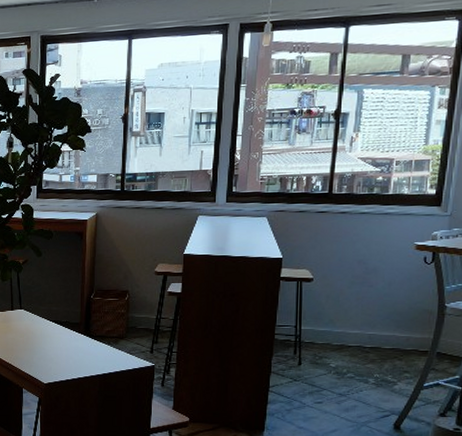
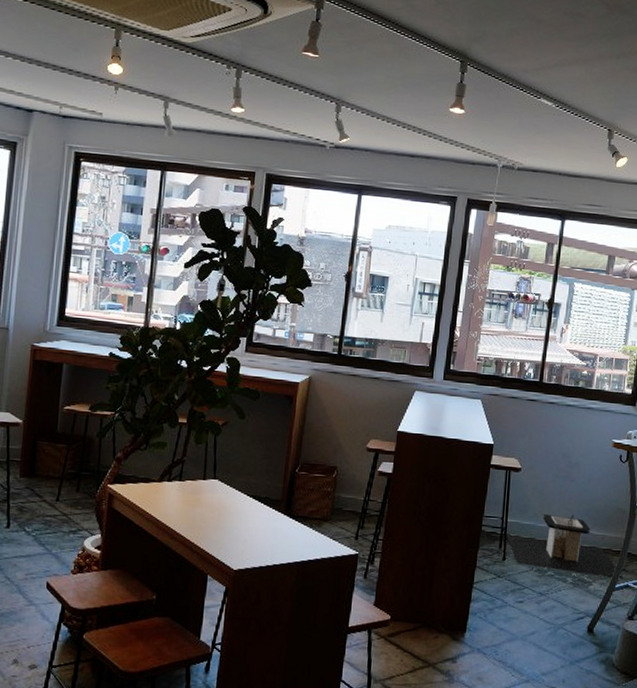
architectural model: none [301,318,434,379] -> present [506,513,625,580]

